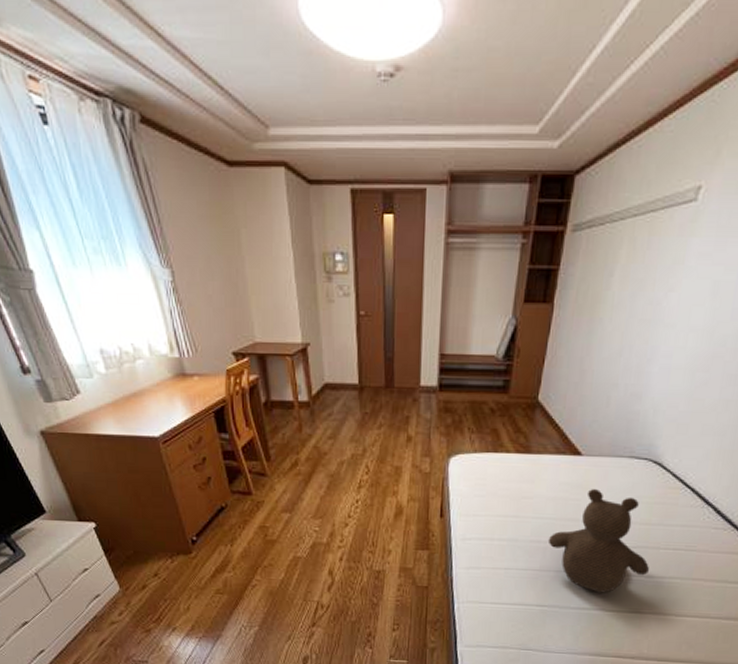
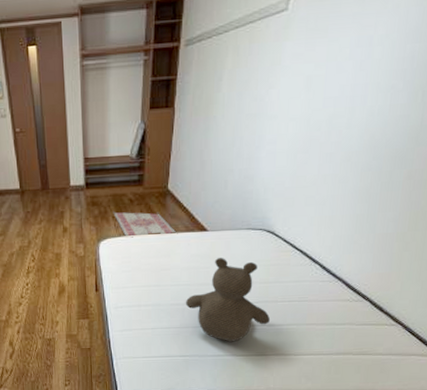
rug: none [469,422,546,456] -> present [113,212,178,238]

